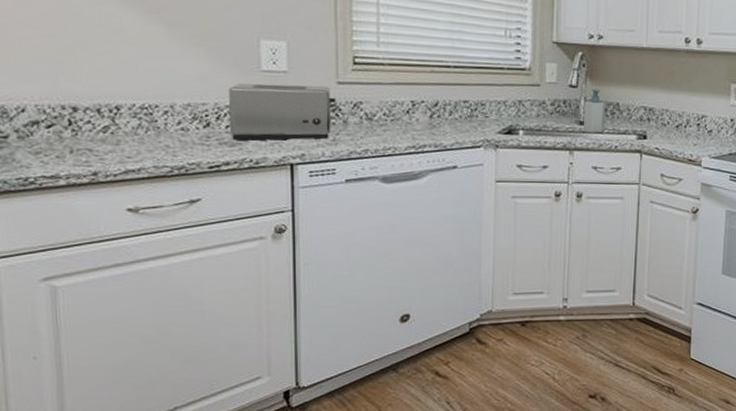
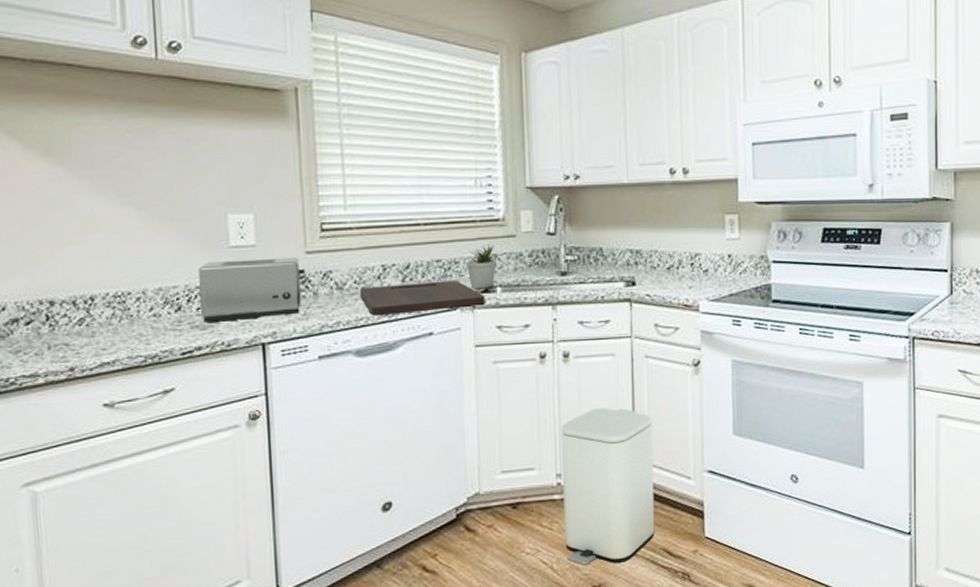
cutting board: none [388,119,508,148] -> present [359,280,485,317]
potted plant: none [492,90,522,131] -> present [466,243,497,290]
pedal bin: none [567,244,653,377] -> present [561,408,655,565]
soap bottle: present [584,89,605,134] -> none [565,234,588,285]

